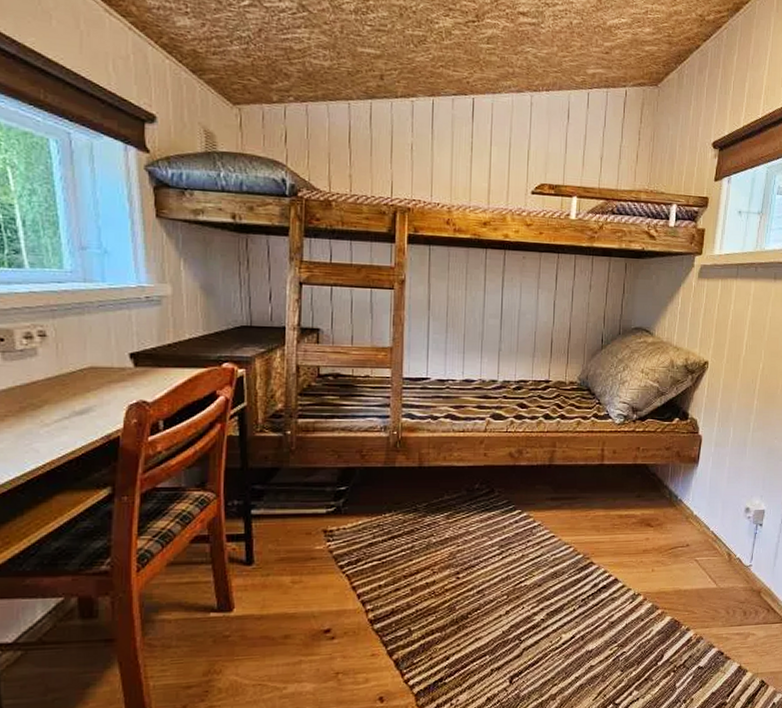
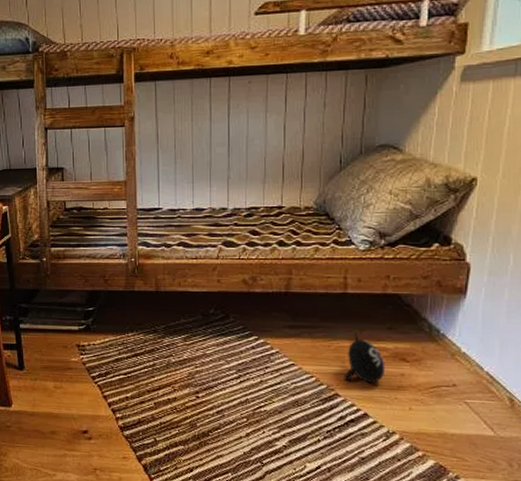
plush toy: none [598,501,634,549] -> present [344,331,386,383]

